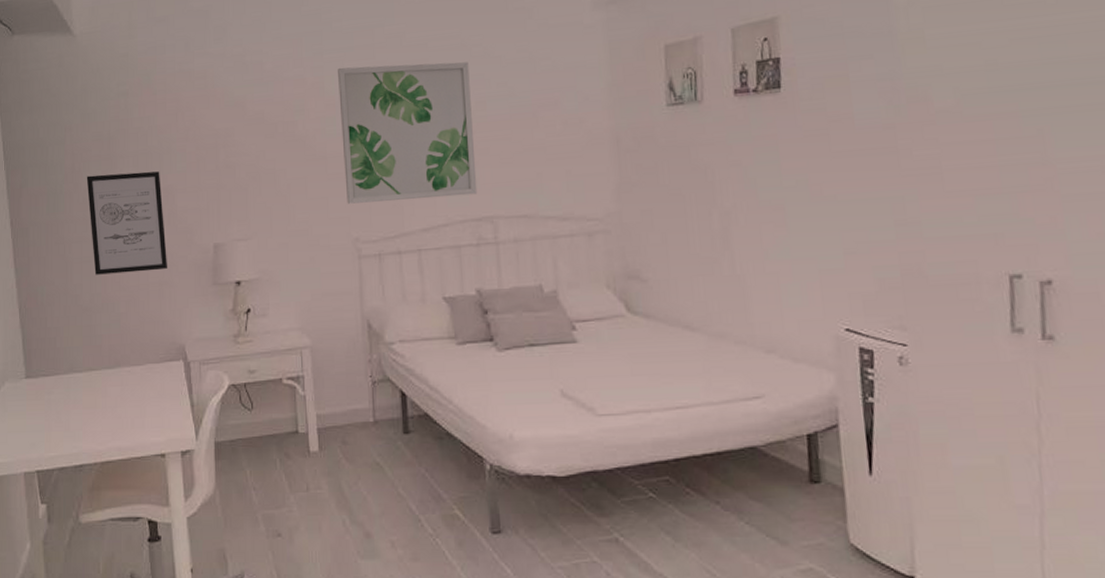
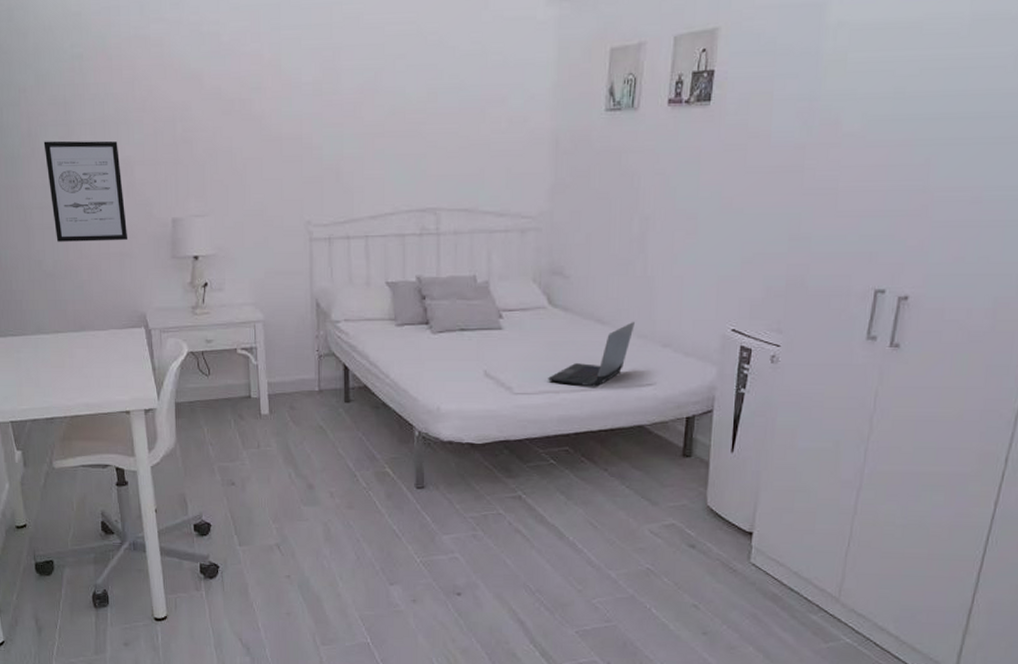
wall art: present [338,62,478,204] -> none [295,45,424,187]
laptop computer: none [635,326,730,404] -> present [548,322,635,387]

